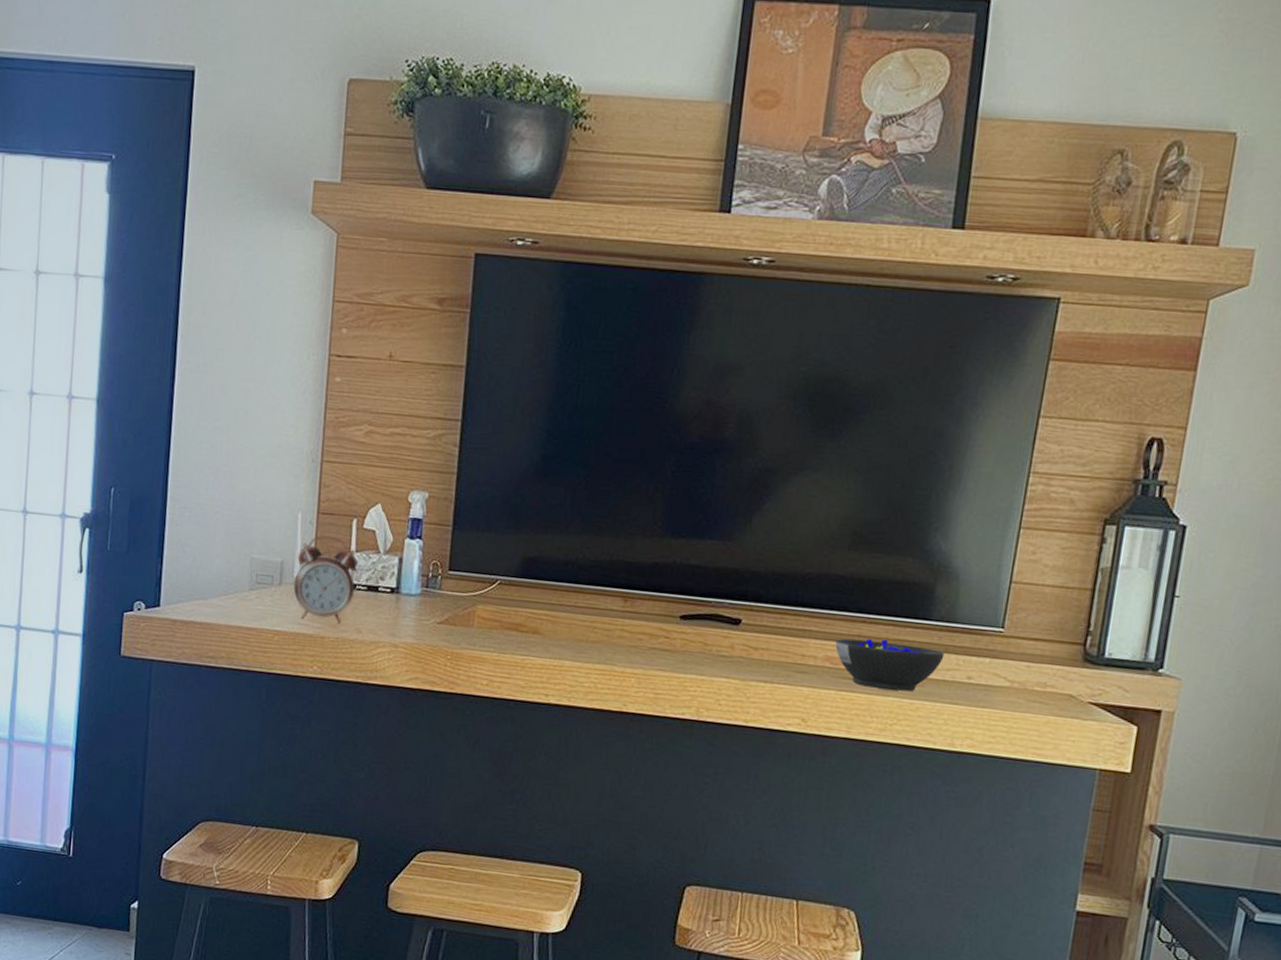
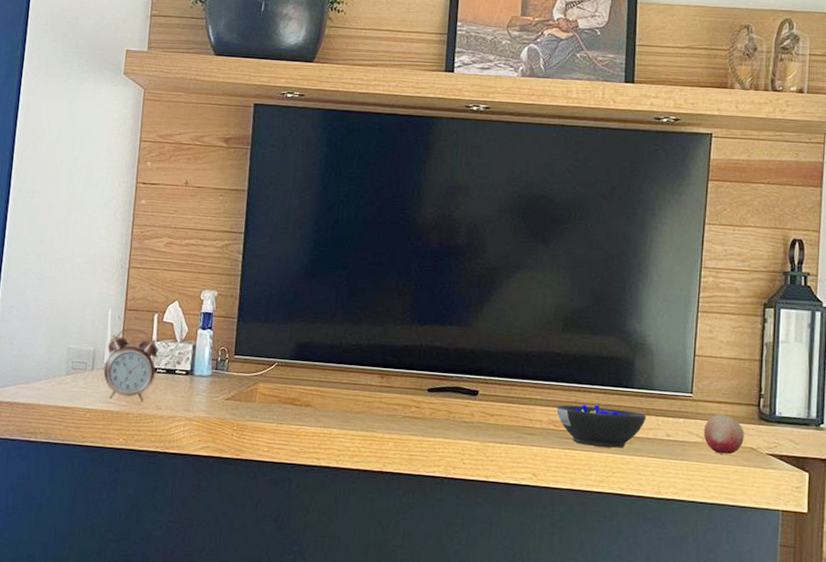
fruit: none [1012,654,1064,702] -> present [703,414,744,455]

